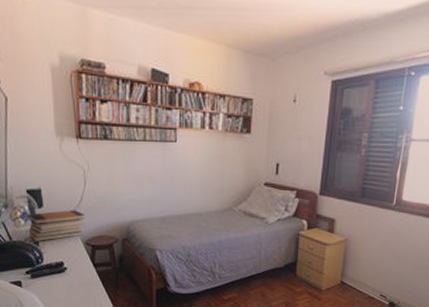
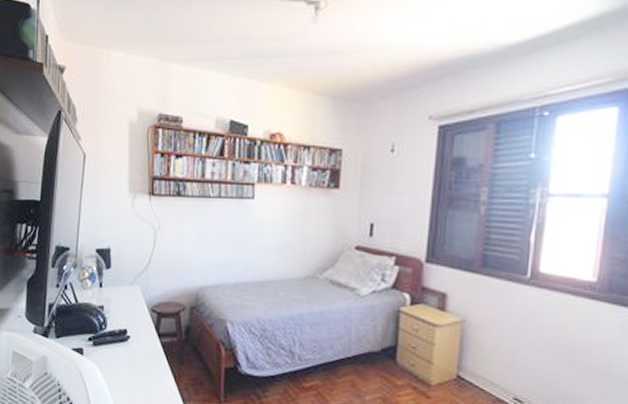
book stack: present [27,210,85,242] -> none [94,272,152,306]

